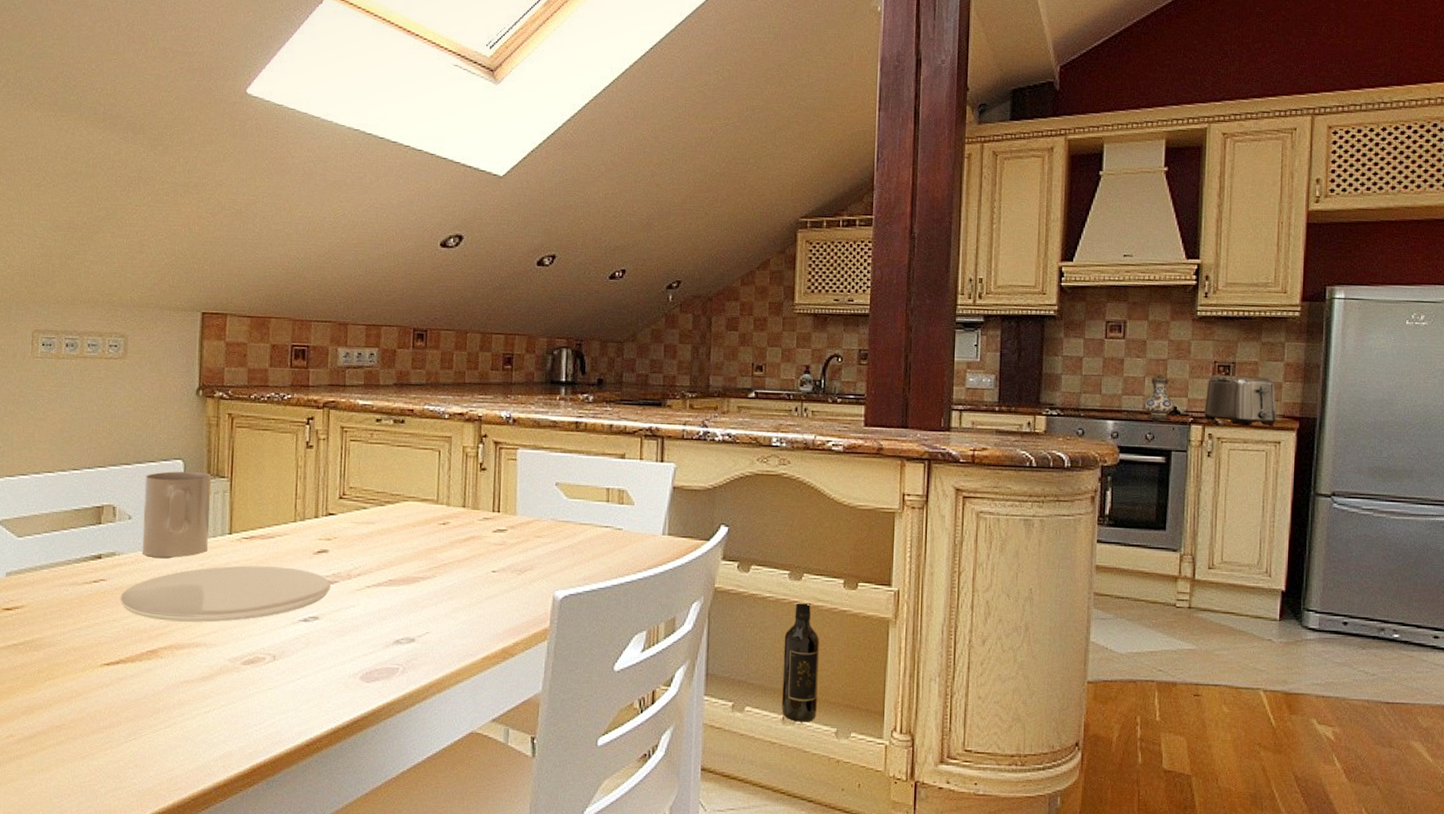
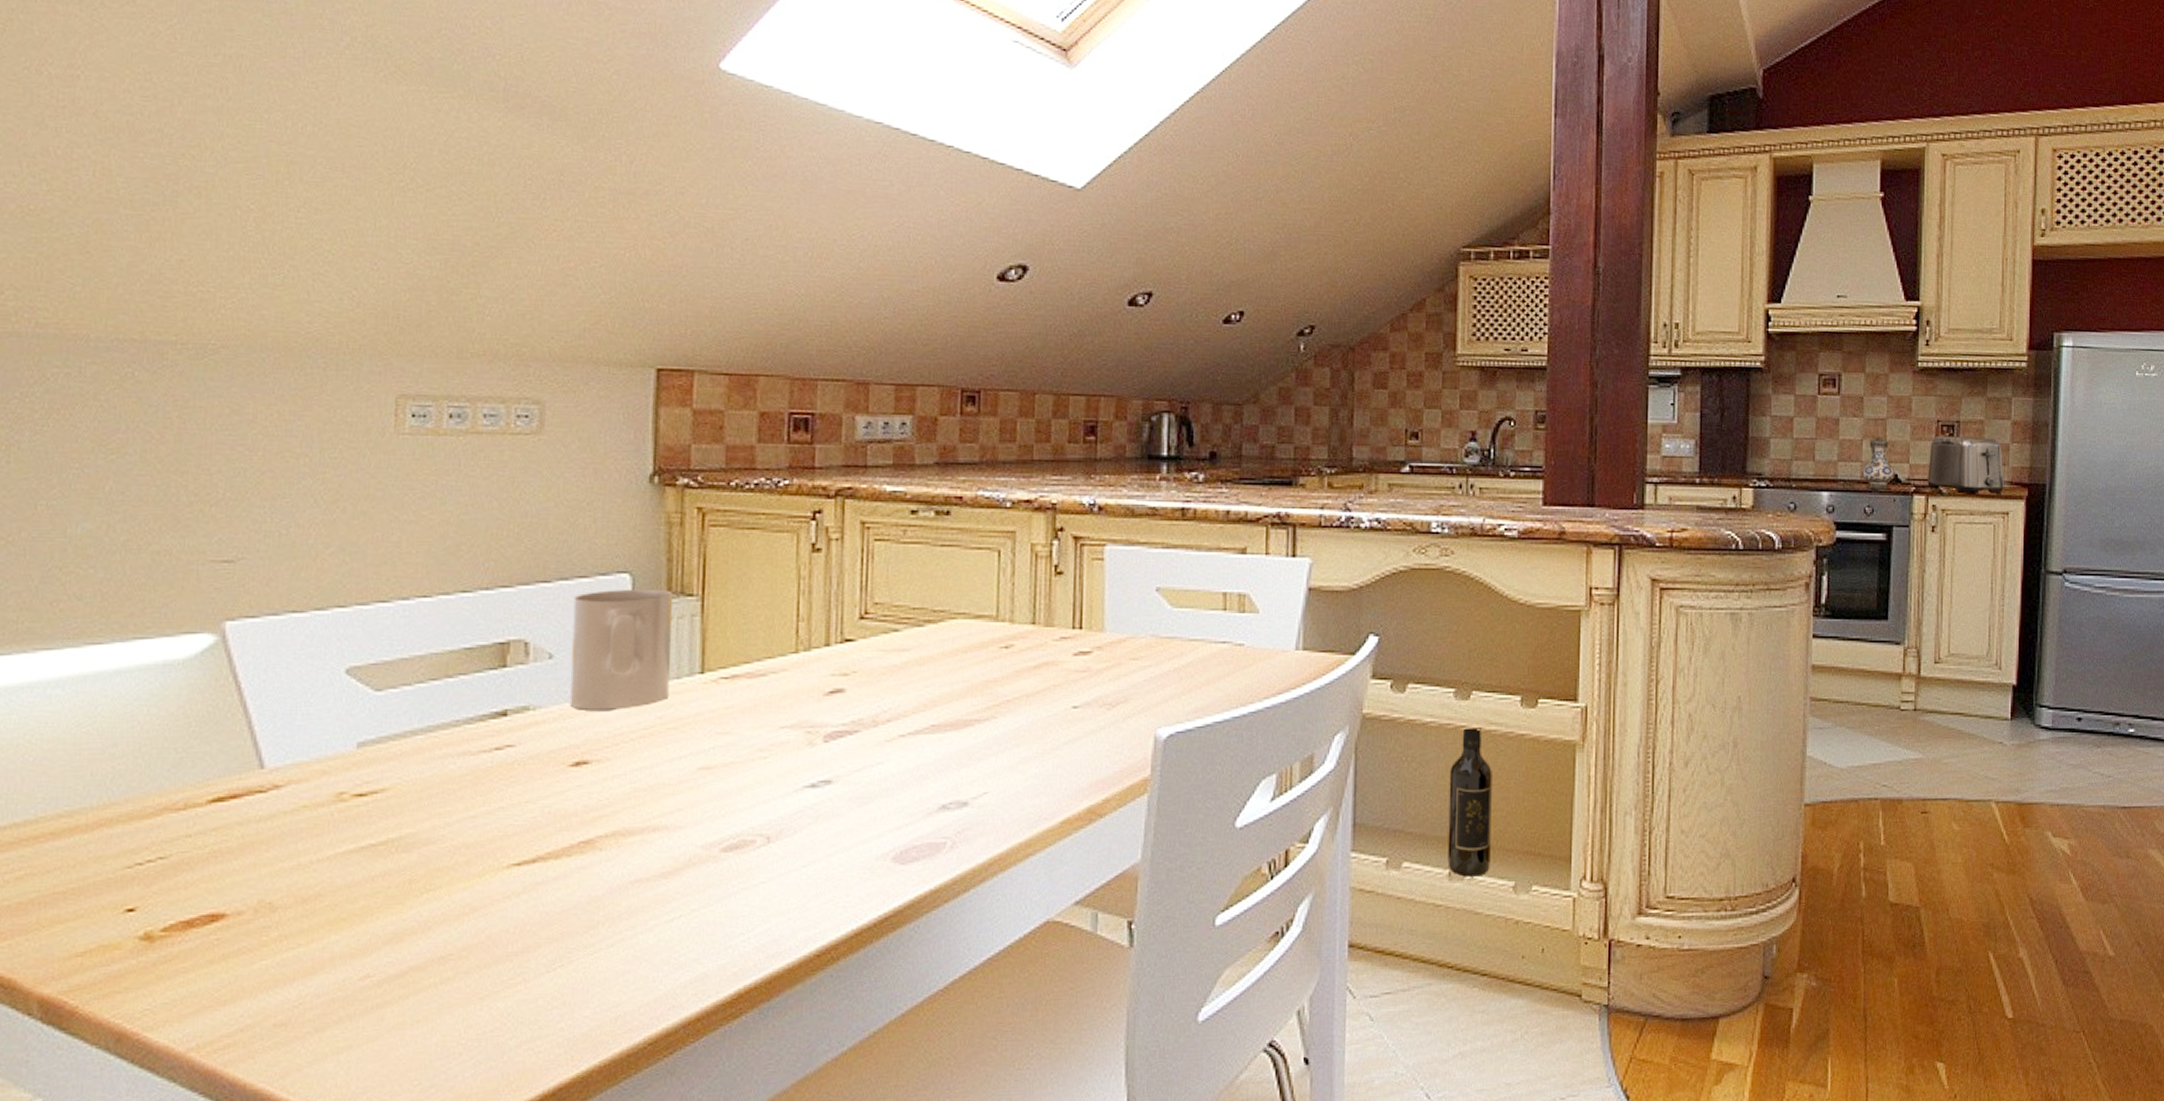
plate: present [120,565,331,623] -> none [536,715,849,798]

